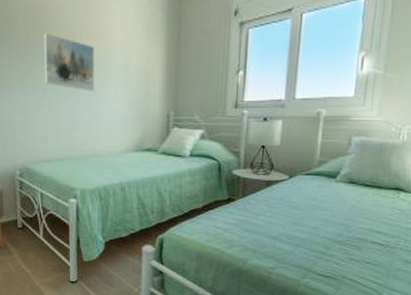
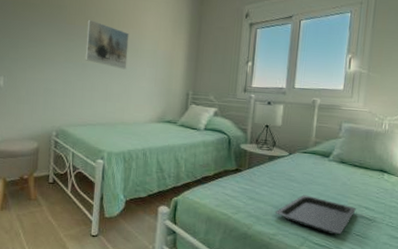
serving tray: none [273,222,367,264] -> present [275,195,356,235]

